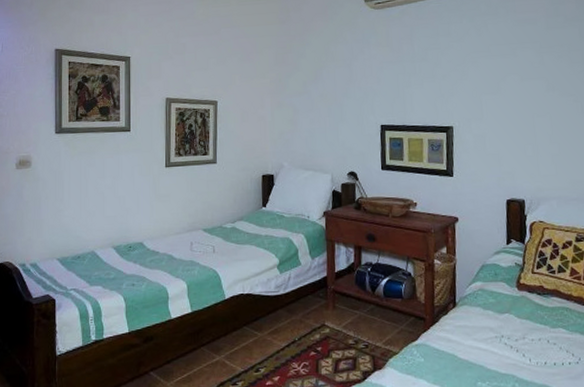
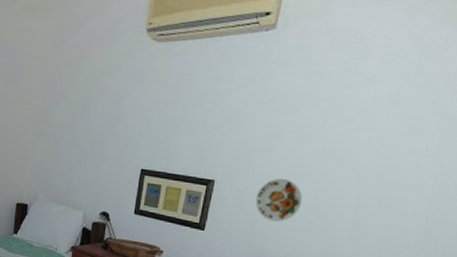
decorative plate: none [495,116,540,159] -> present [255,178,303,222]

